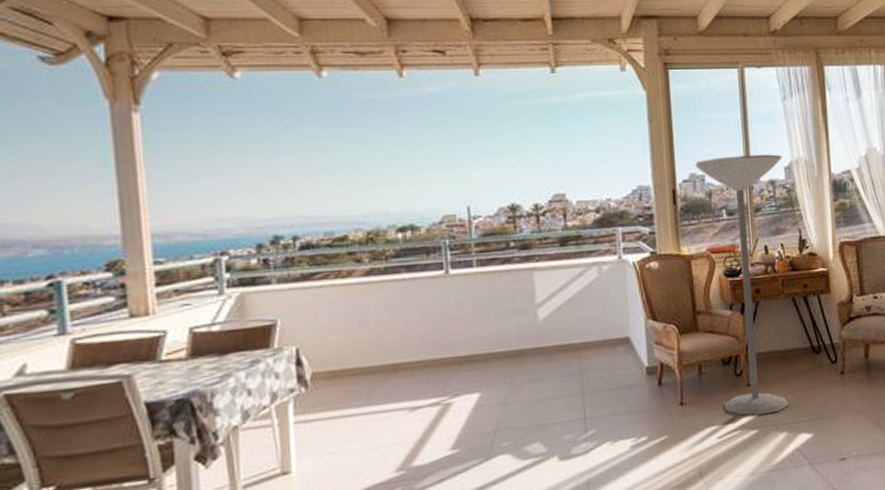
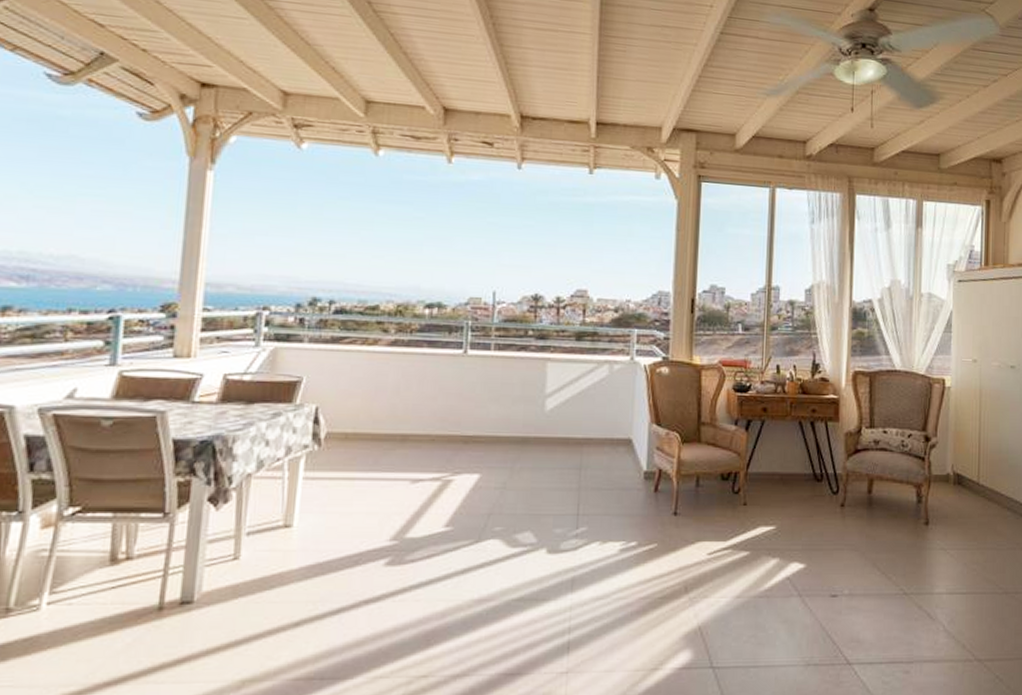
floor lamp: present [695,154,788,416] -> none [716,272,804,537]

